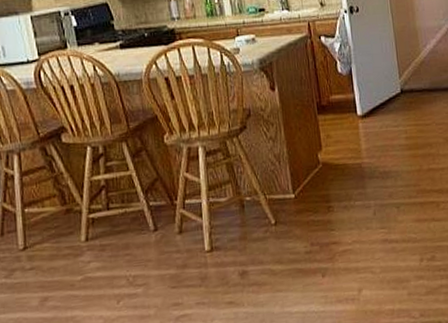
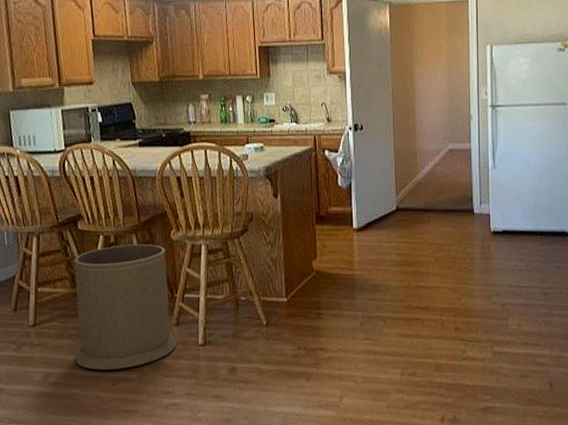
trash can: none [61,151,182,289] -> present [74,244,177,371]

